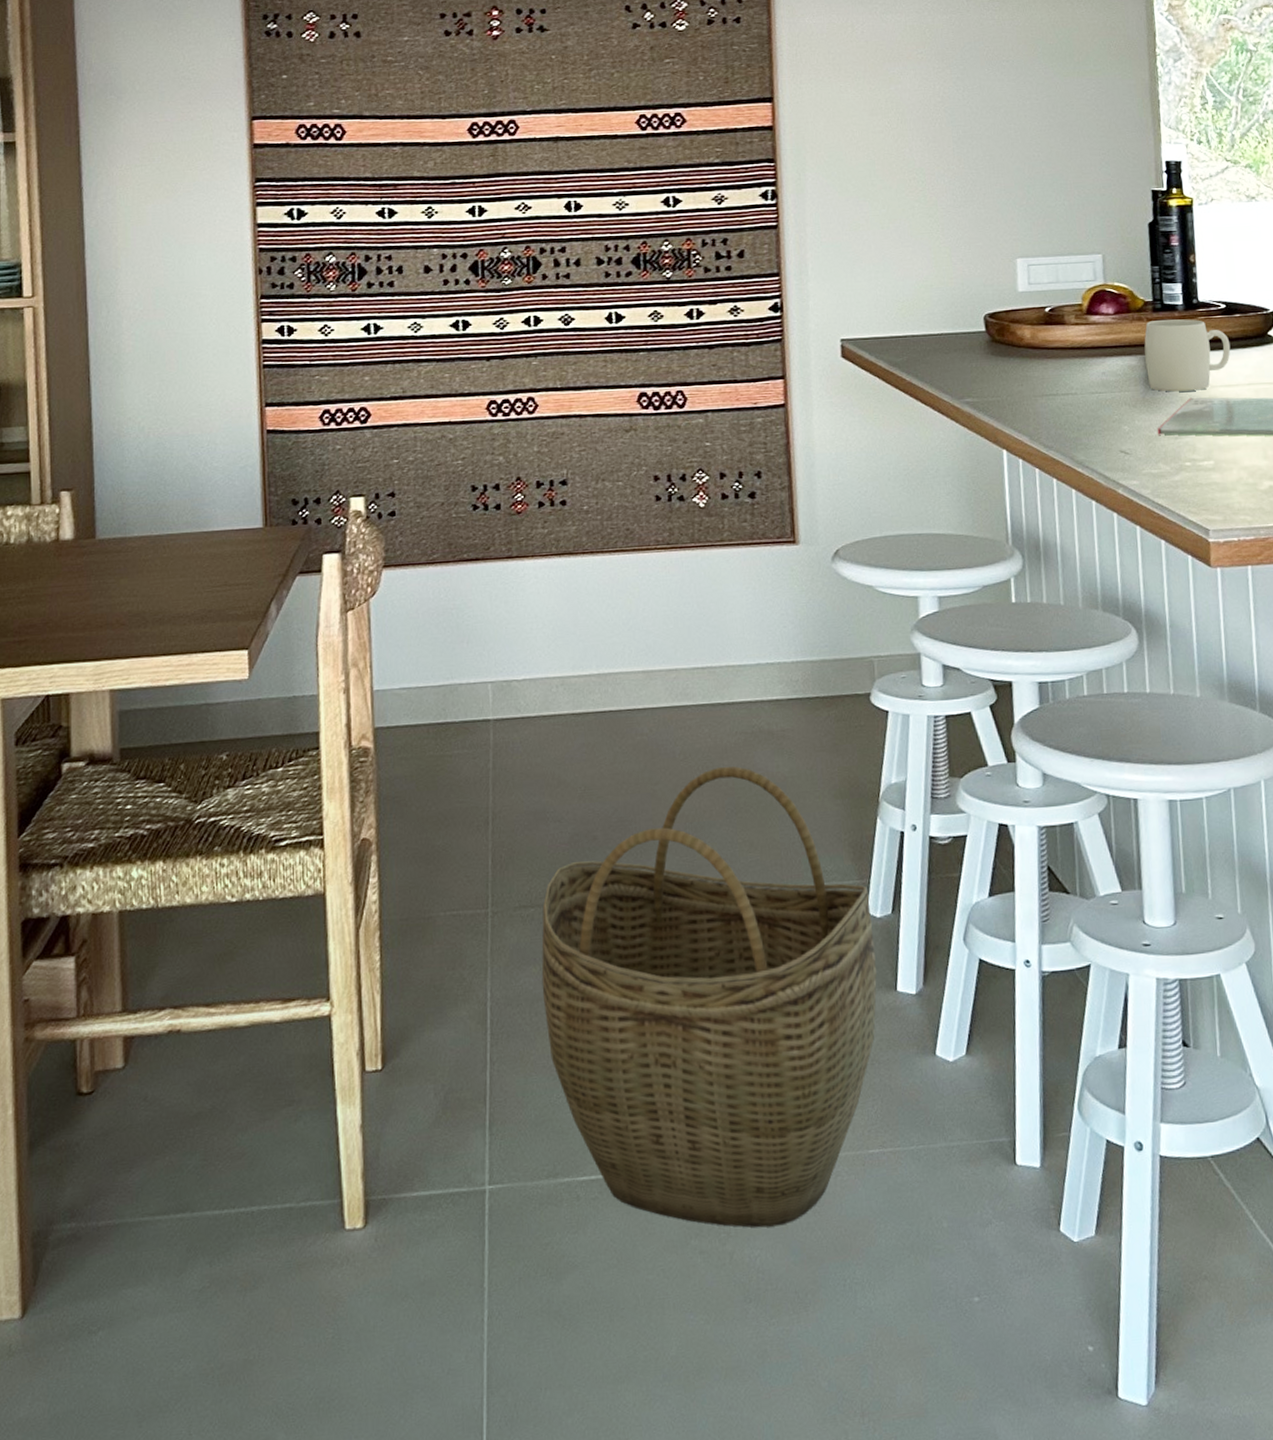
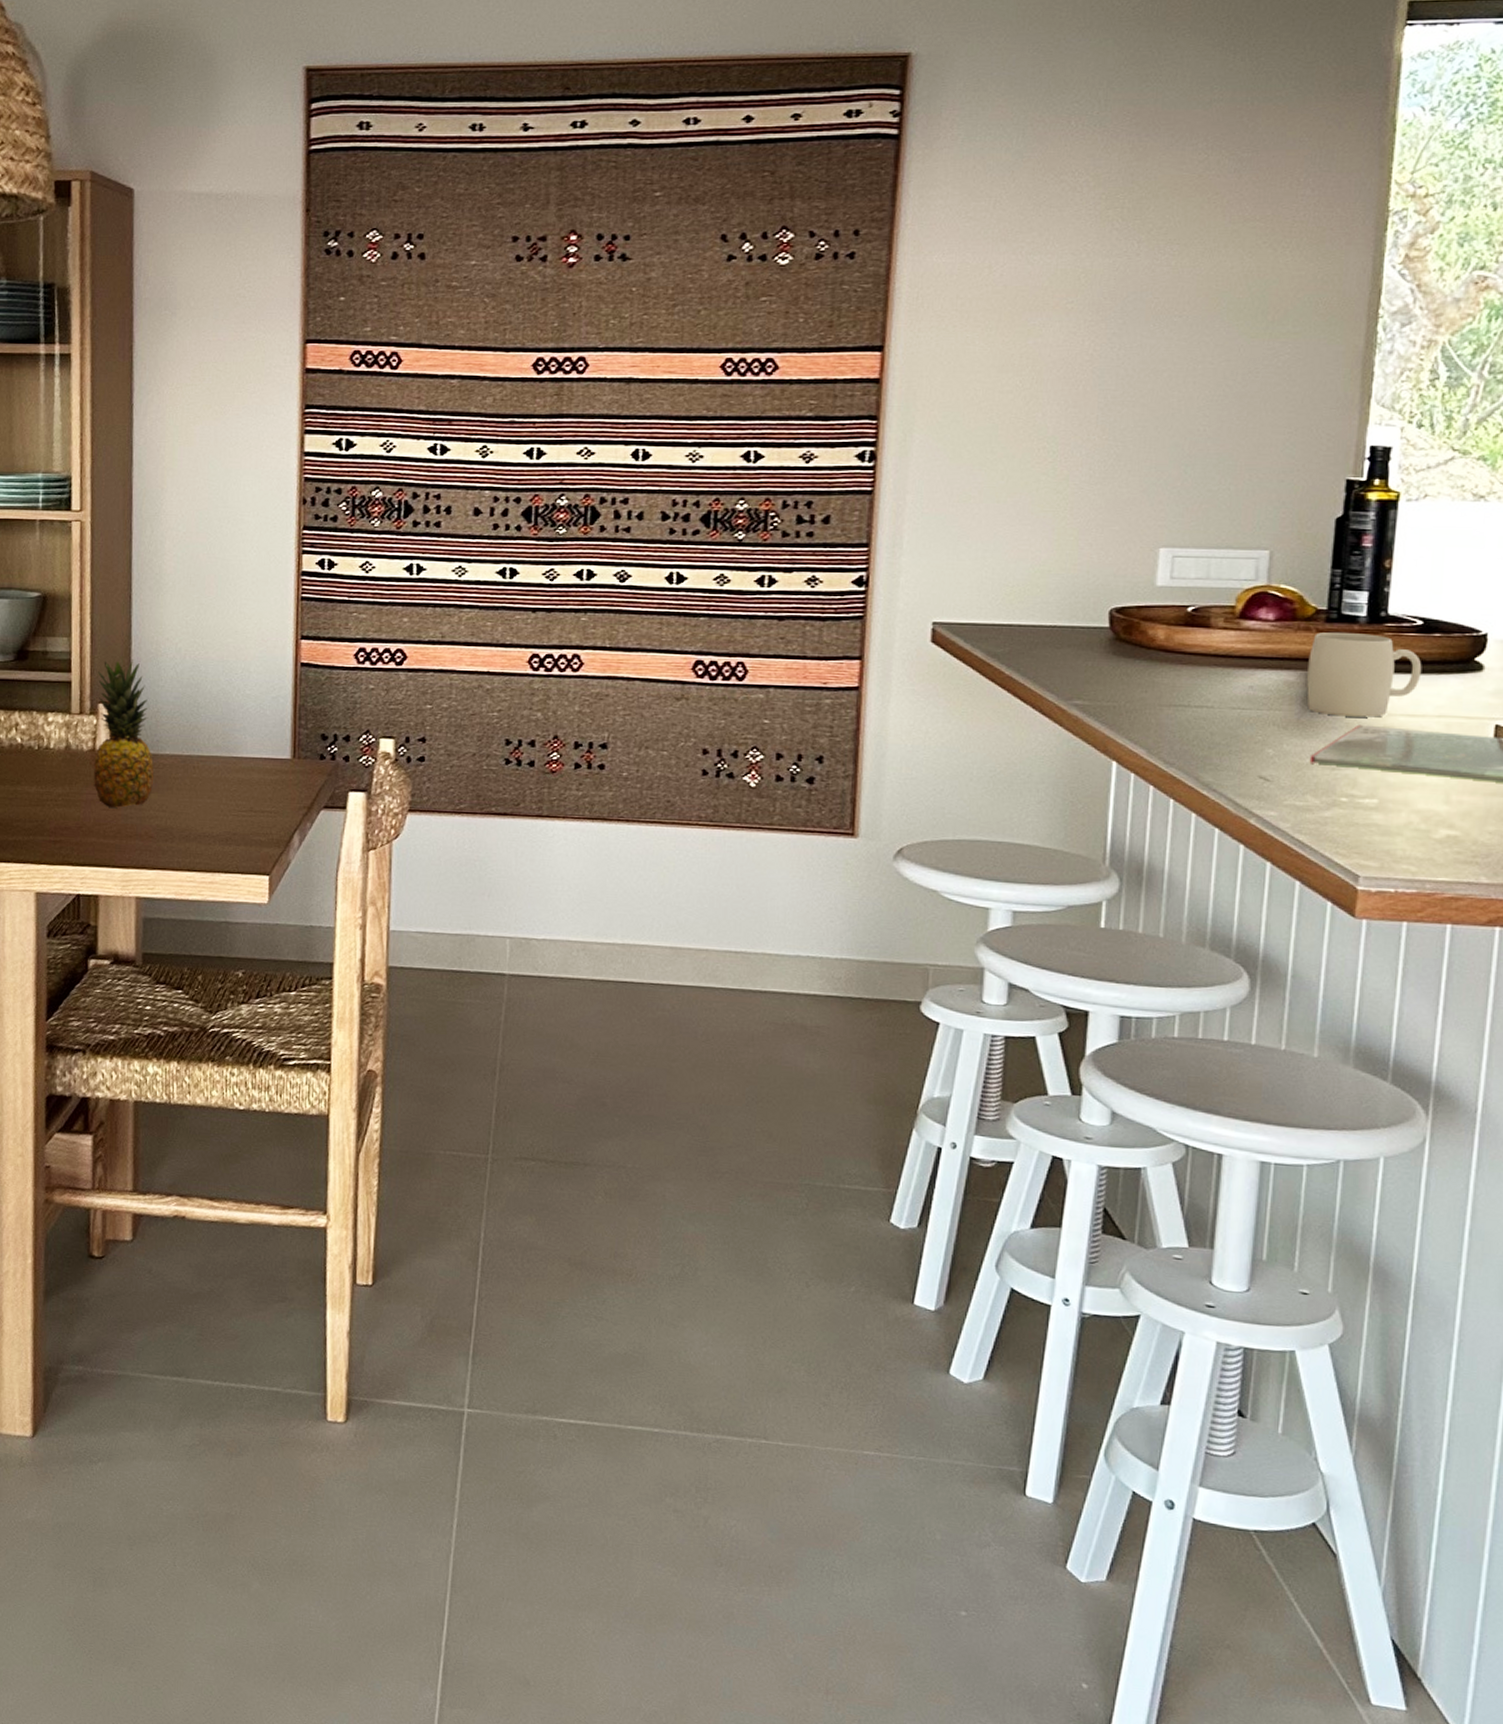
fruit: none [57,443,123,598] -> present [93,659,155,808]
woven basket: present [541,766,877,1228] -> none [536,1053,895,1503]

